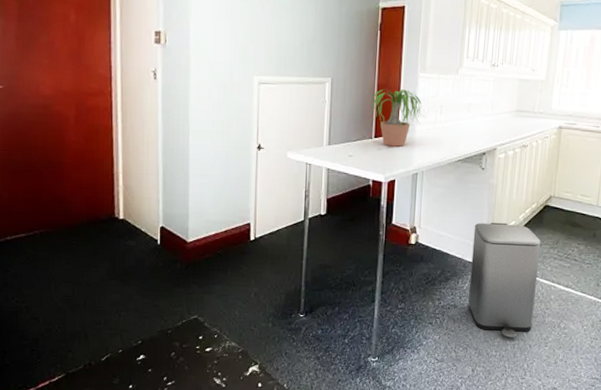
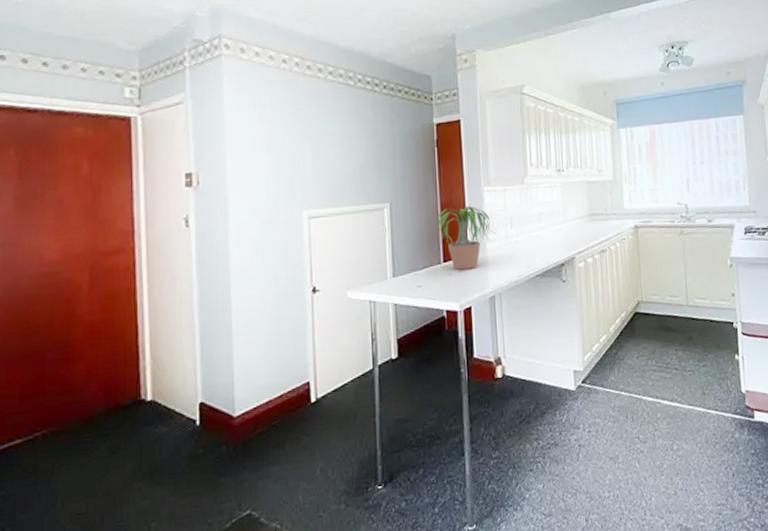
pedal bin: present [468,222,541,337] -> none [563,338,643,472]

